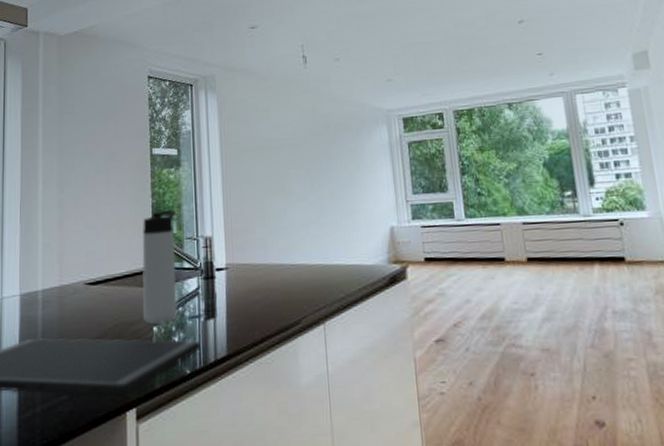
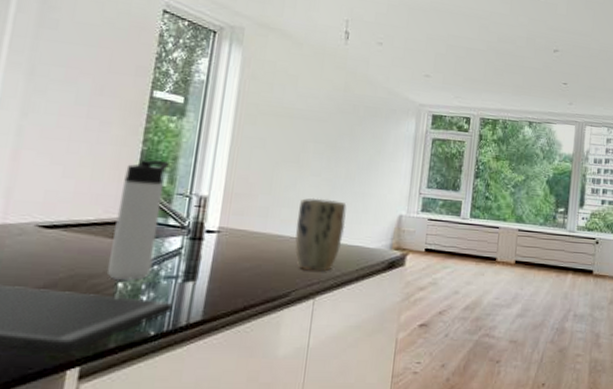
plant pot: none [292,222,340,296] -> present [294,198,347,272]

